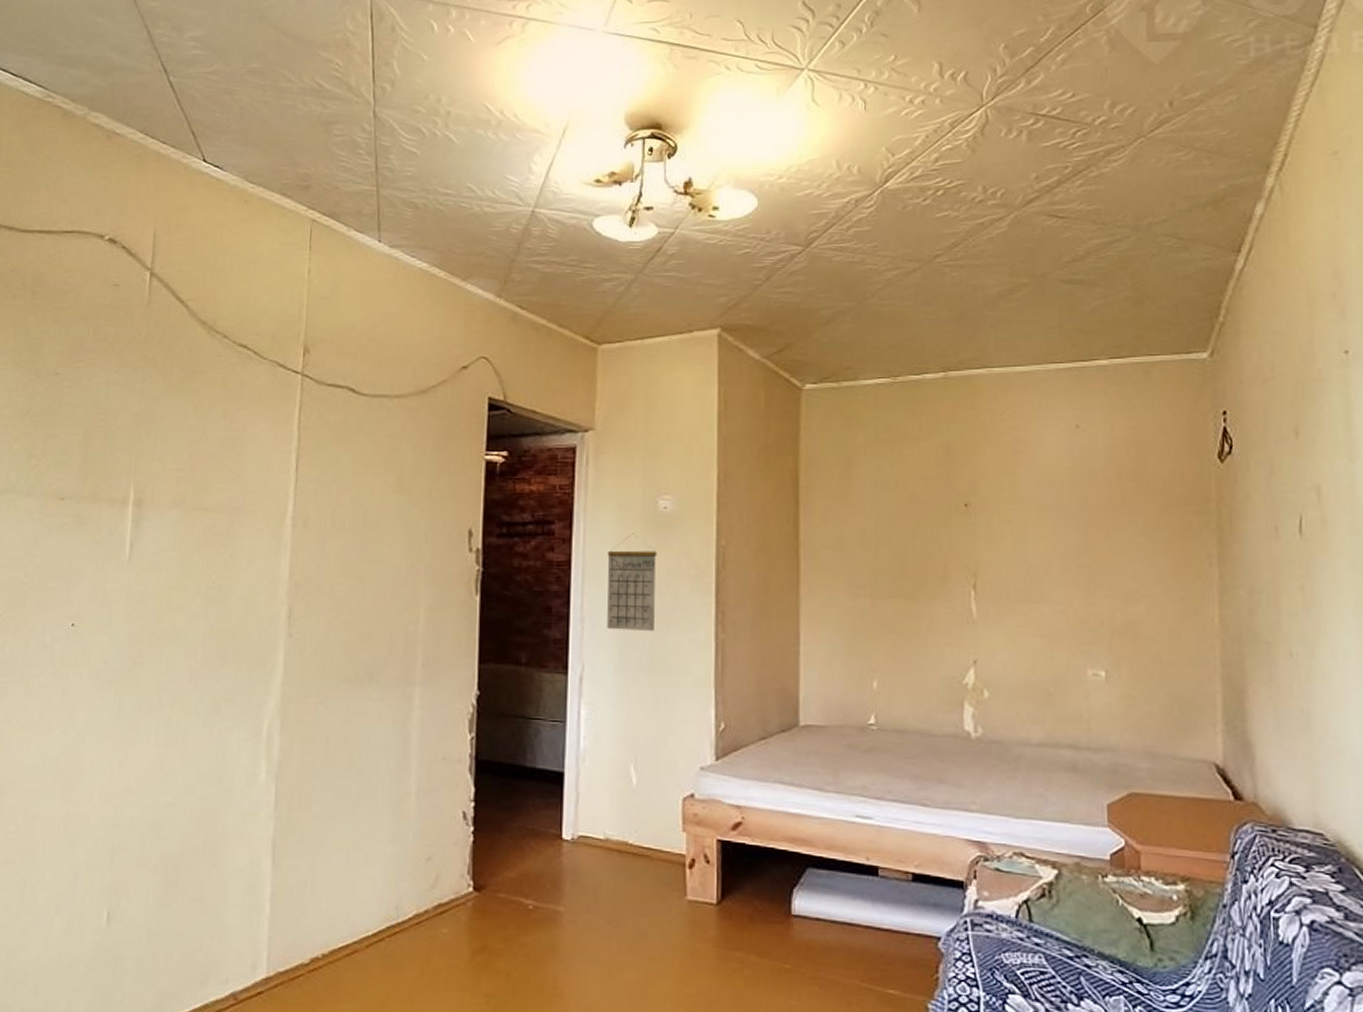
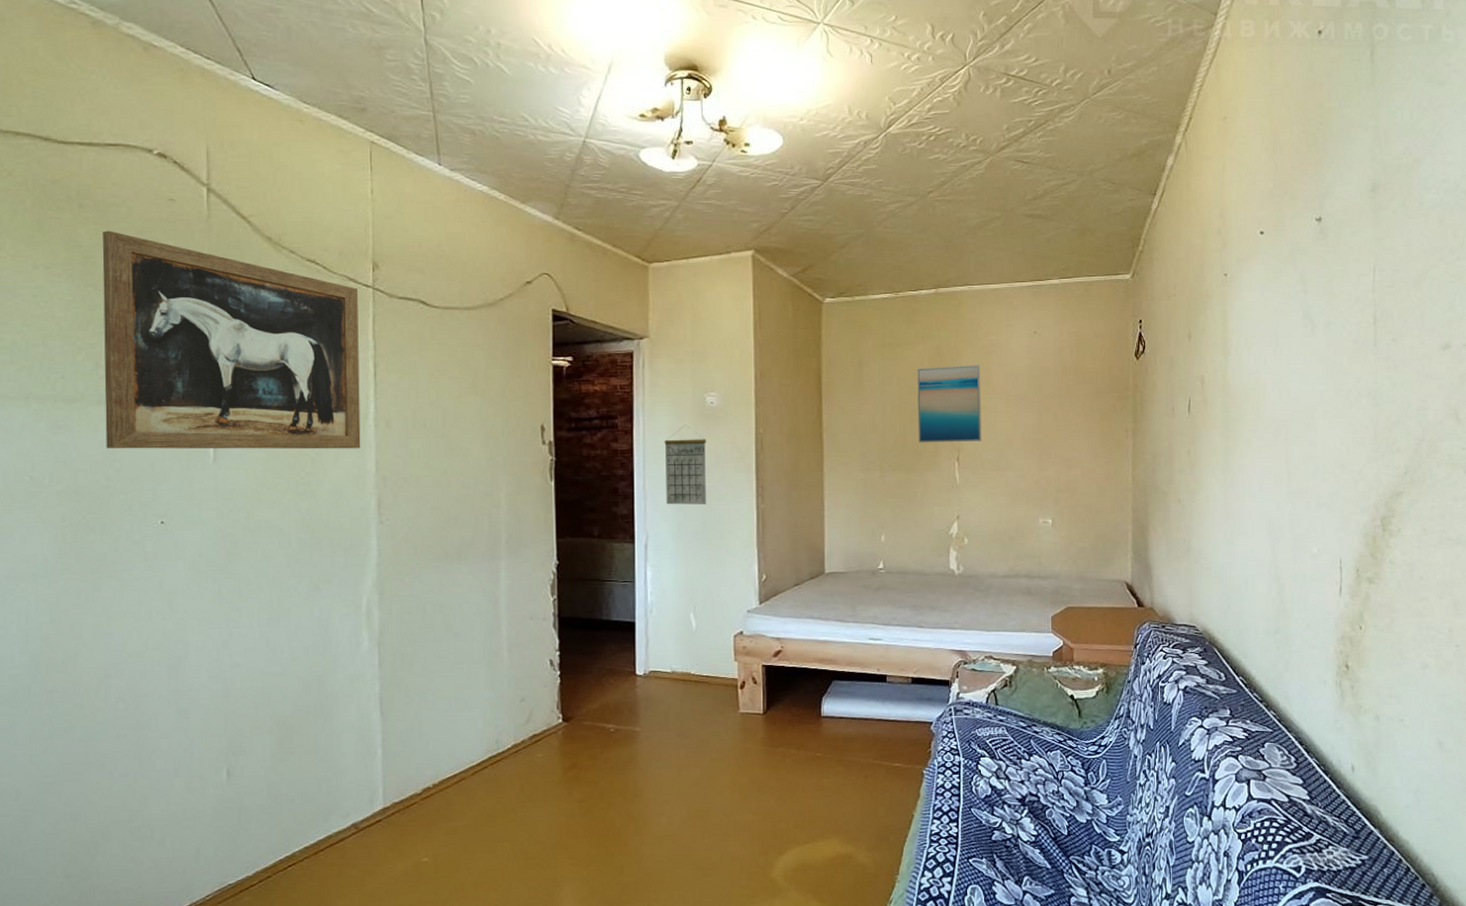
wall art: none [29,317,286,551] -> present [102,230,361,450]
wall art: none [921,466,1006,565] -> present [917,364,981,443]

